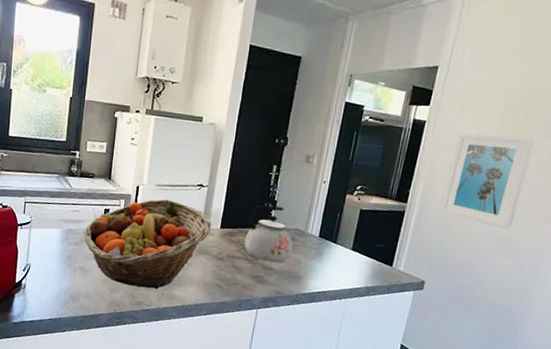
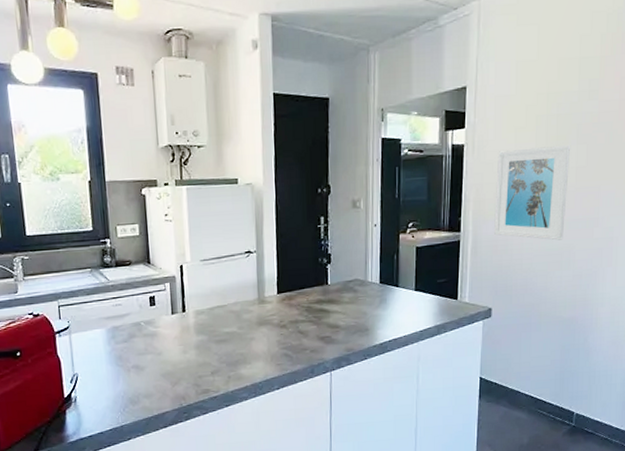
fruit basket: present [83,199,213,290] -> none [131,273,269,375]
kettle: present [244,205,297,263] -> none [305,259,357,320]

